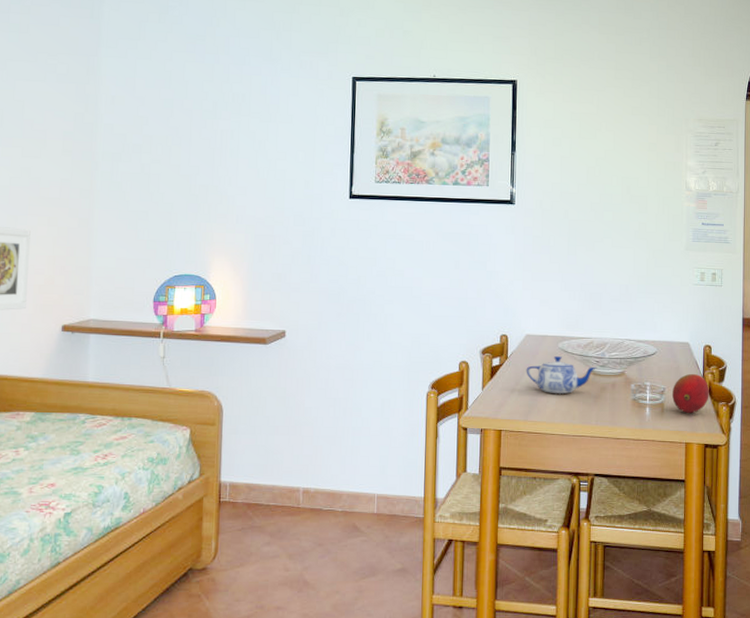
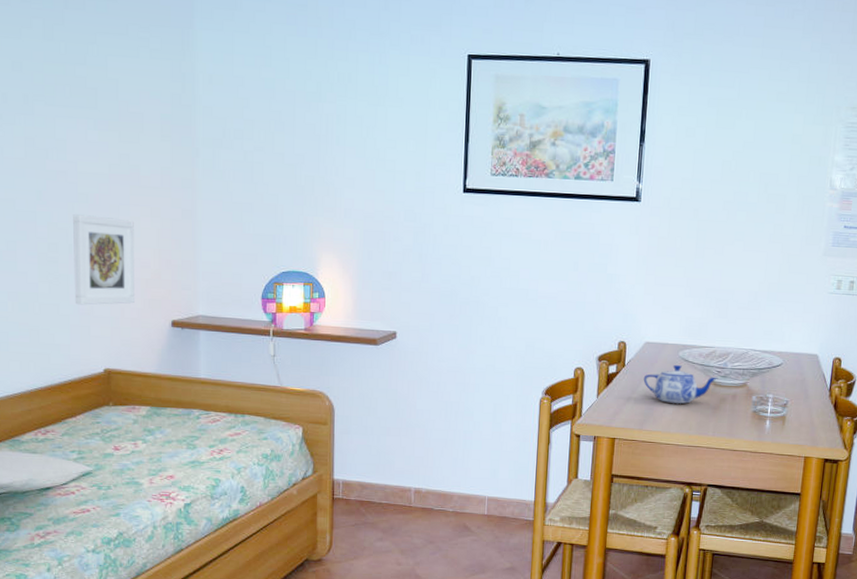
fruit: present [671,373,709,414] -> none [794,386,835,428]

